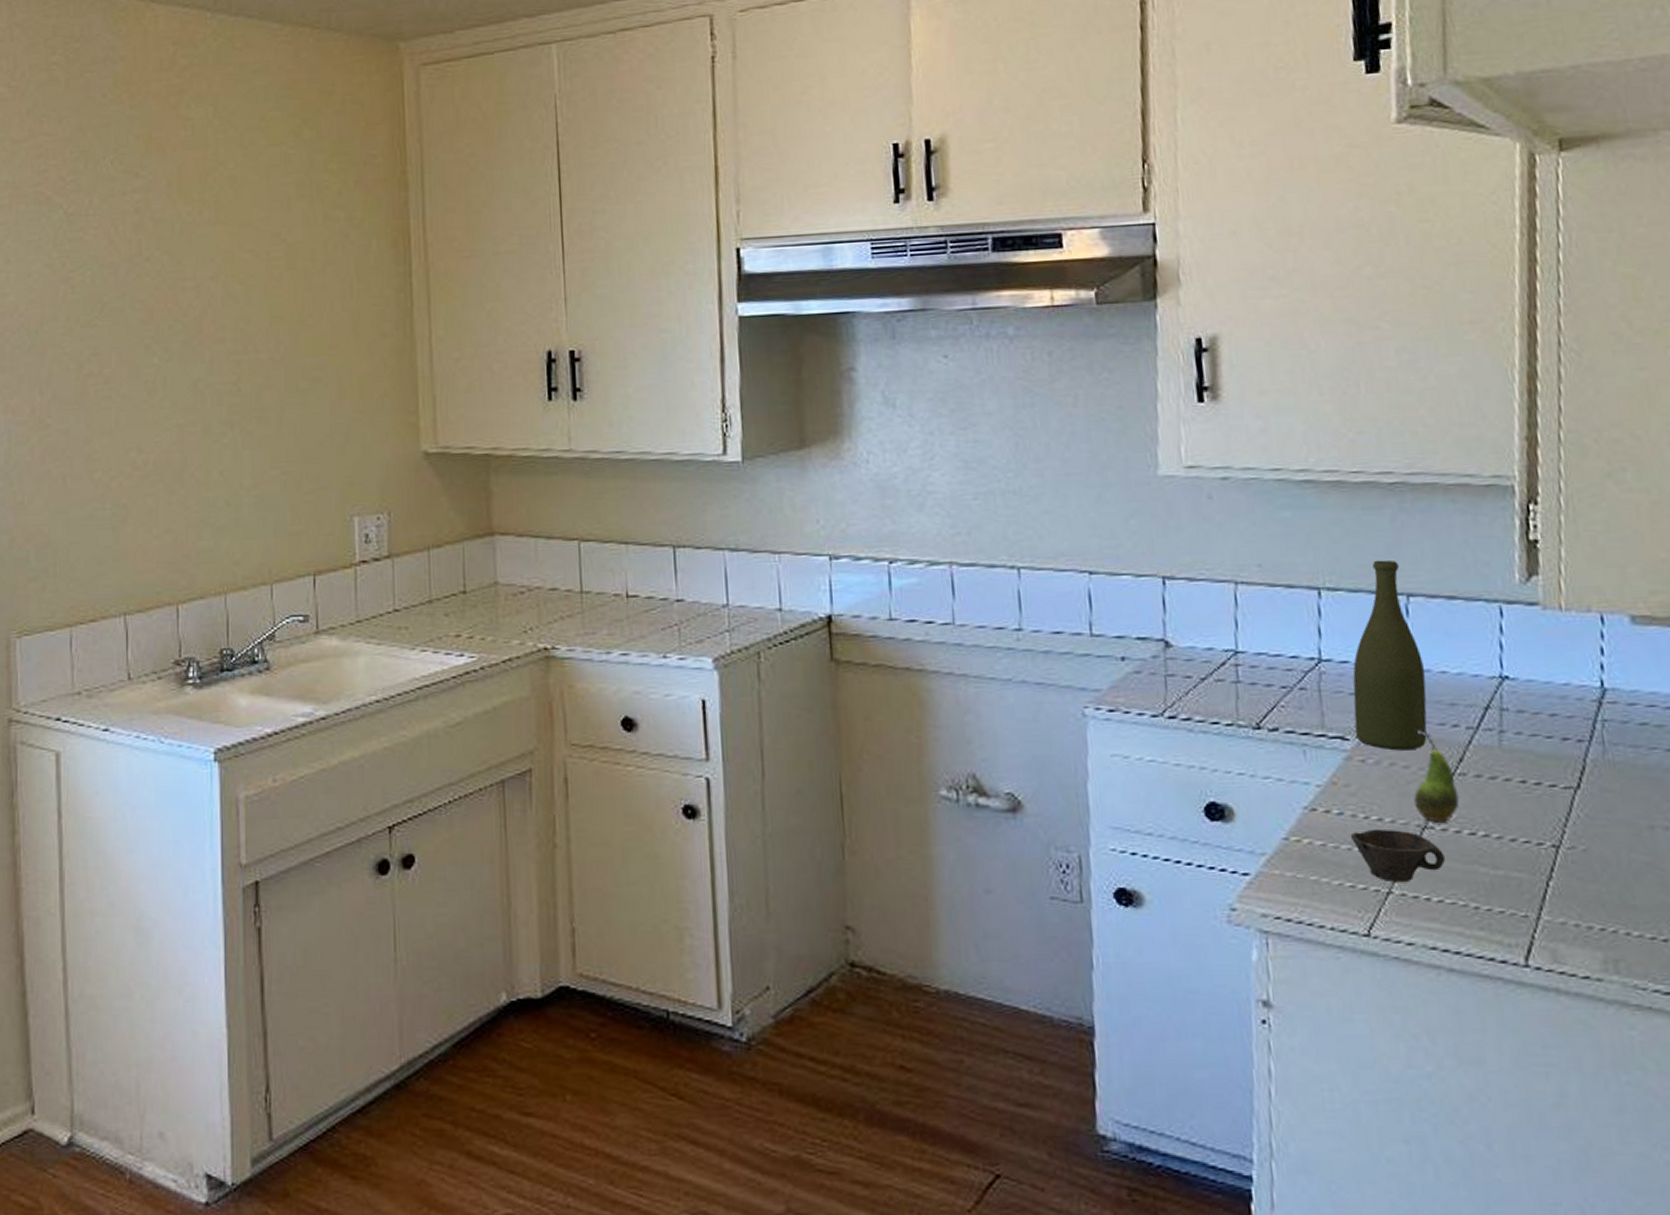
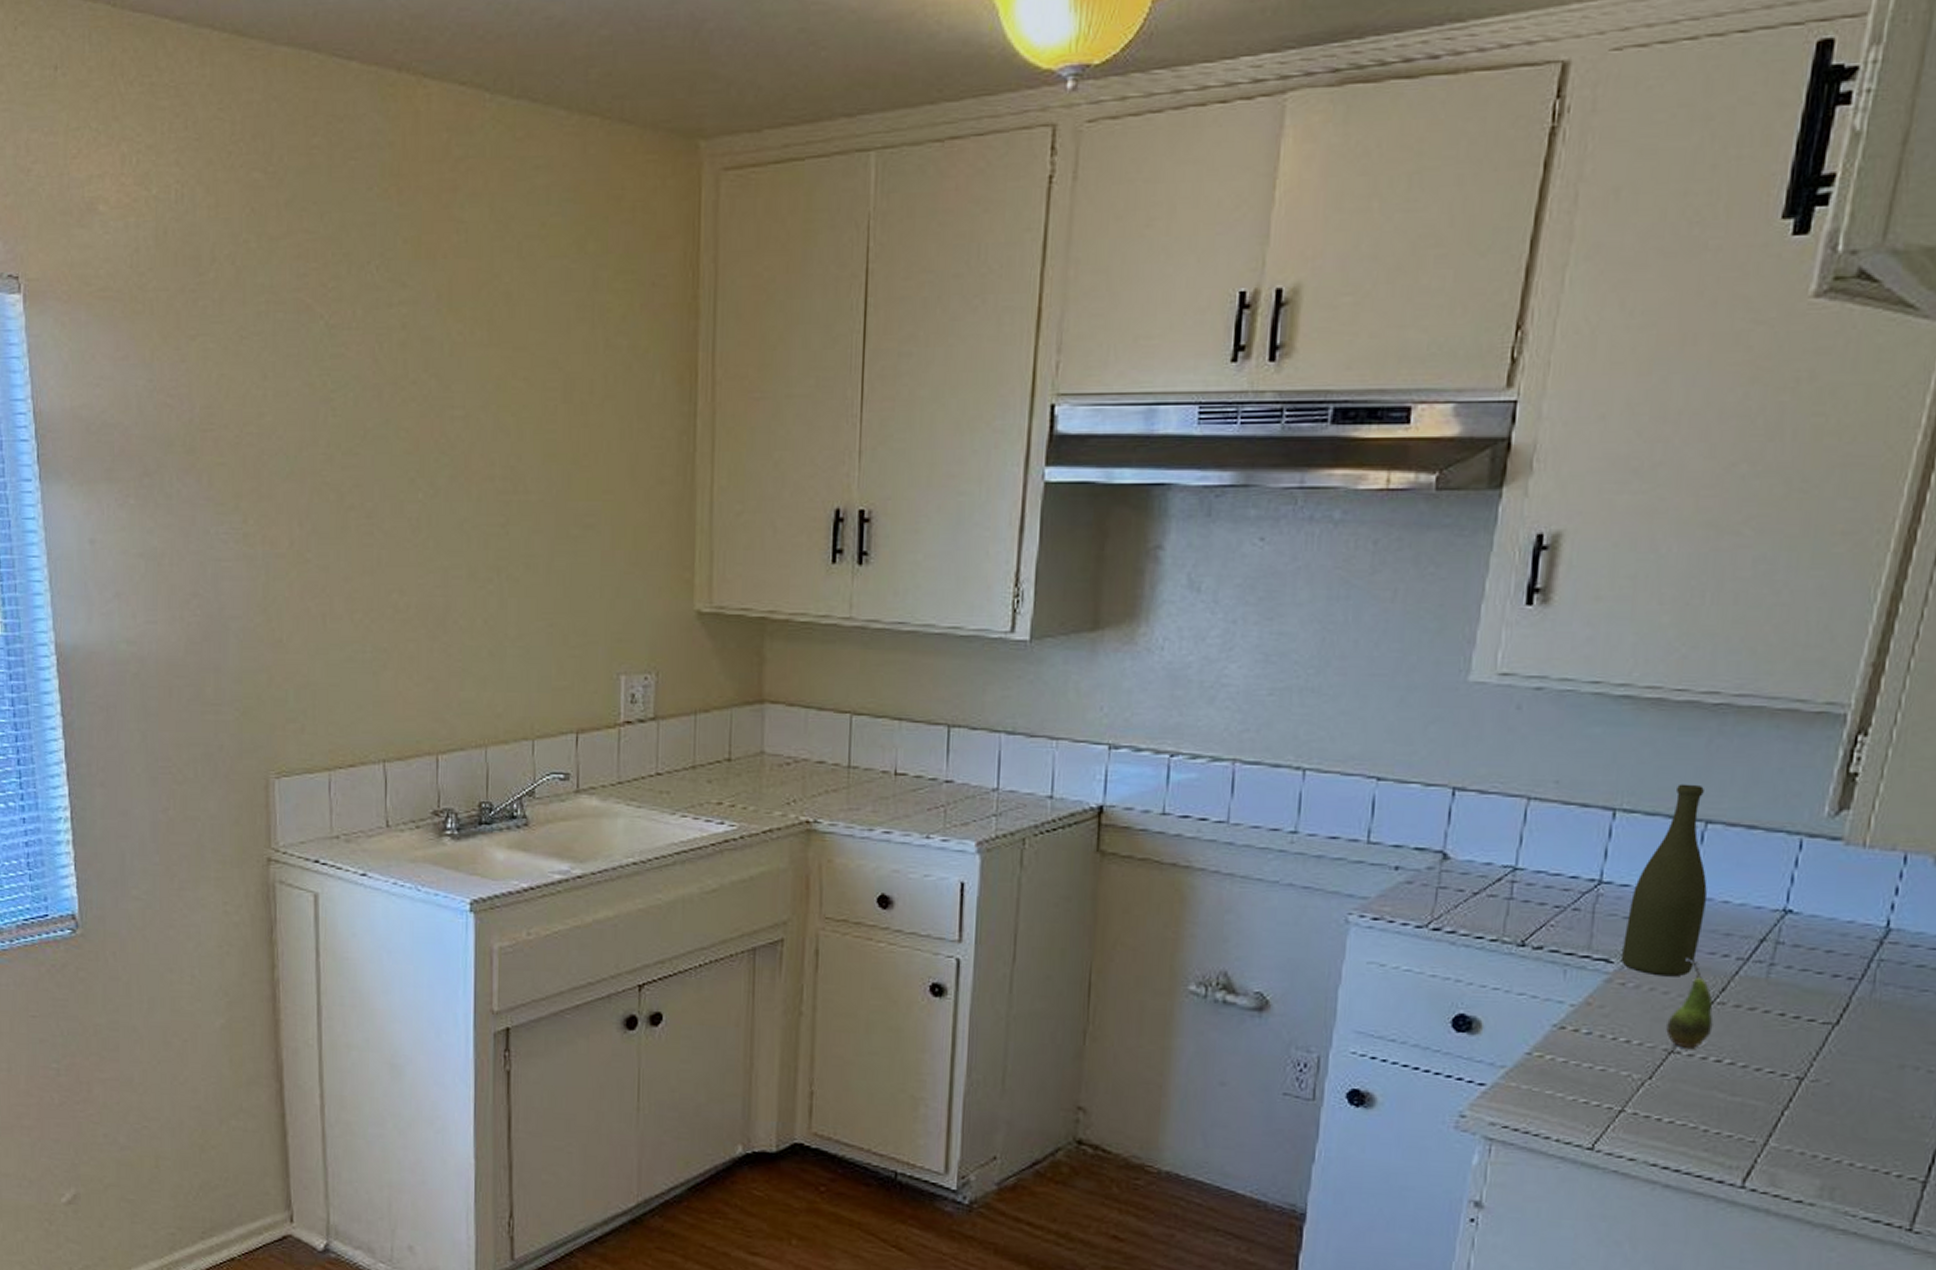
cup: present [1350,828,1445,883] -> none [1594,1049,1685,1103]

